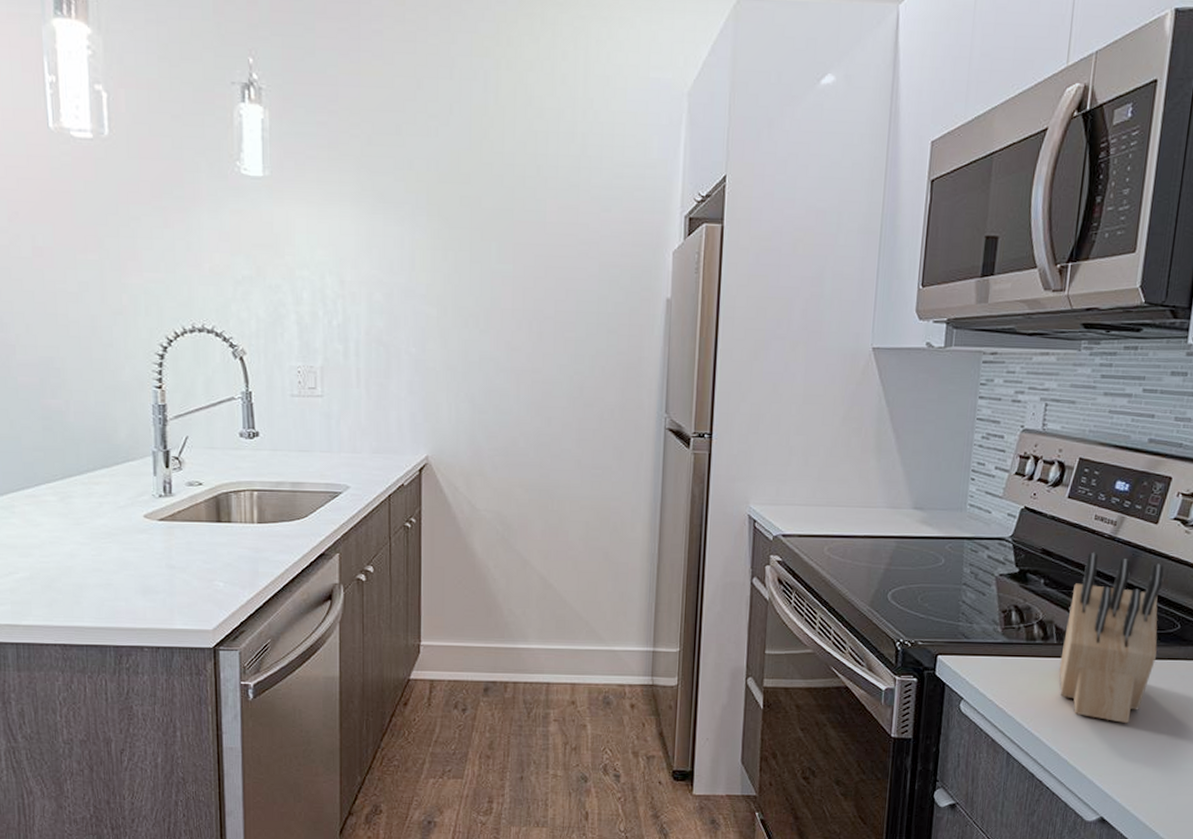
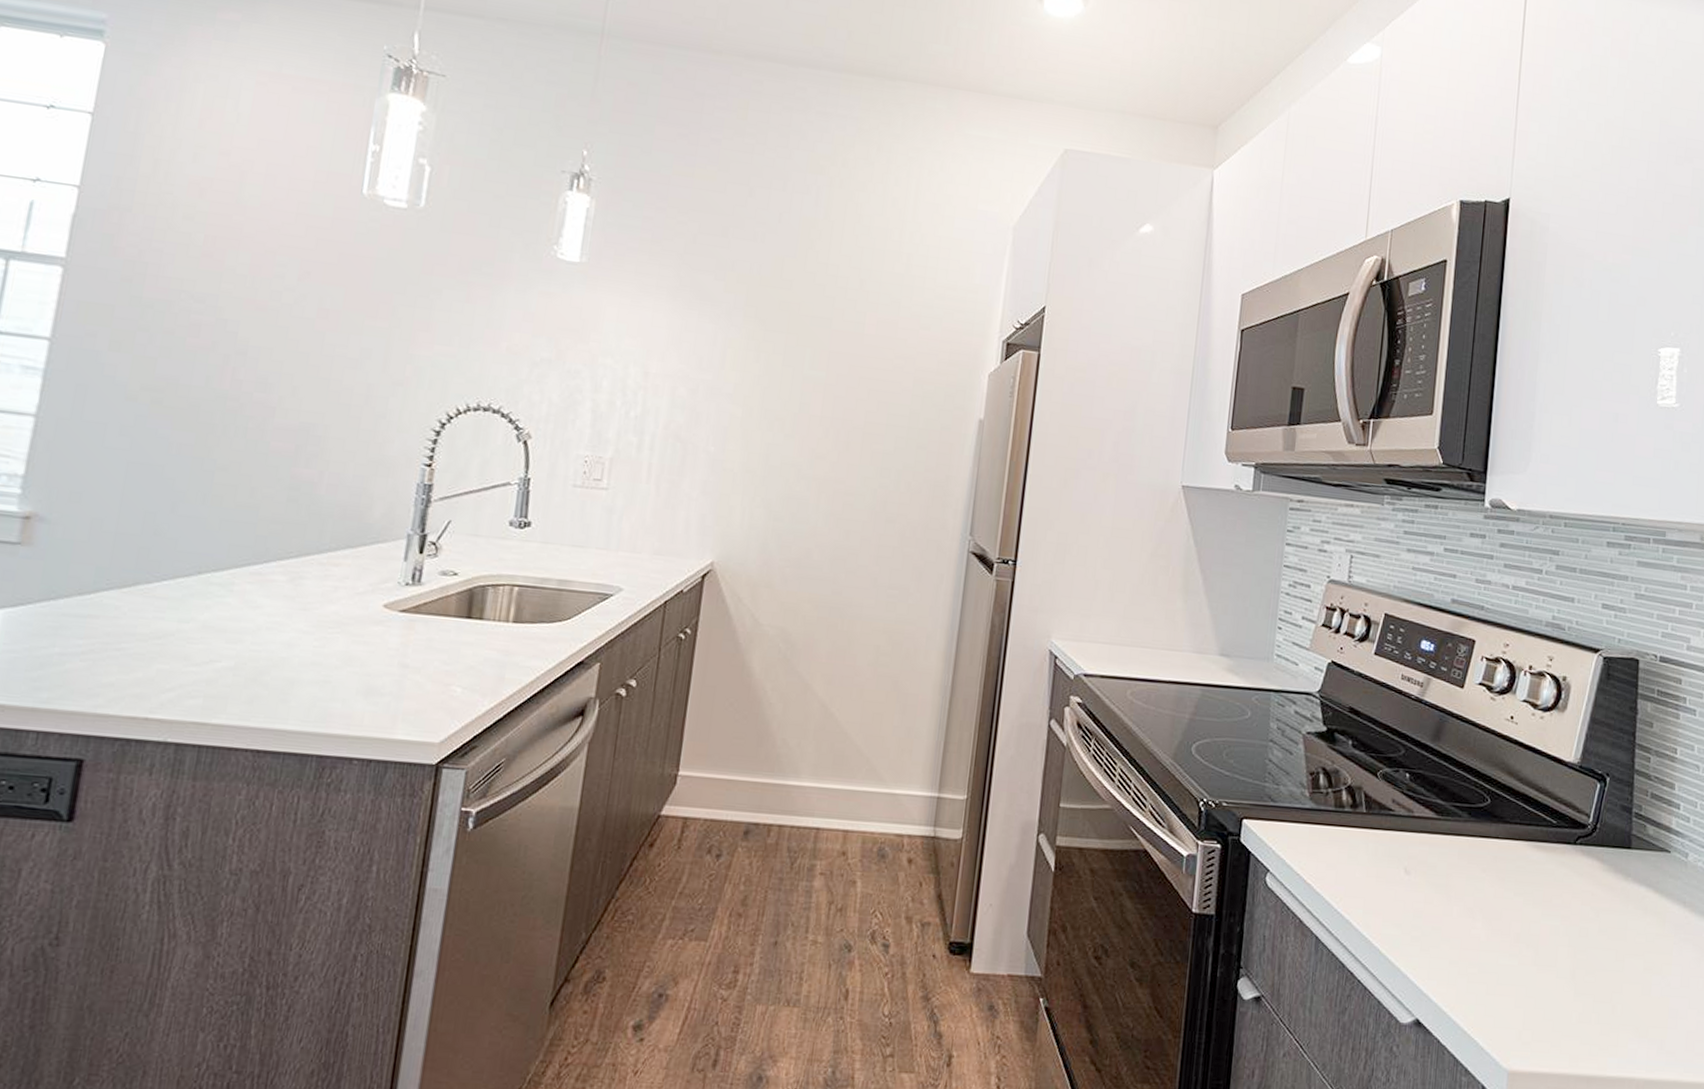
knife block: present [1059,553,1164,724] -> none [1369,714,1472,909]

